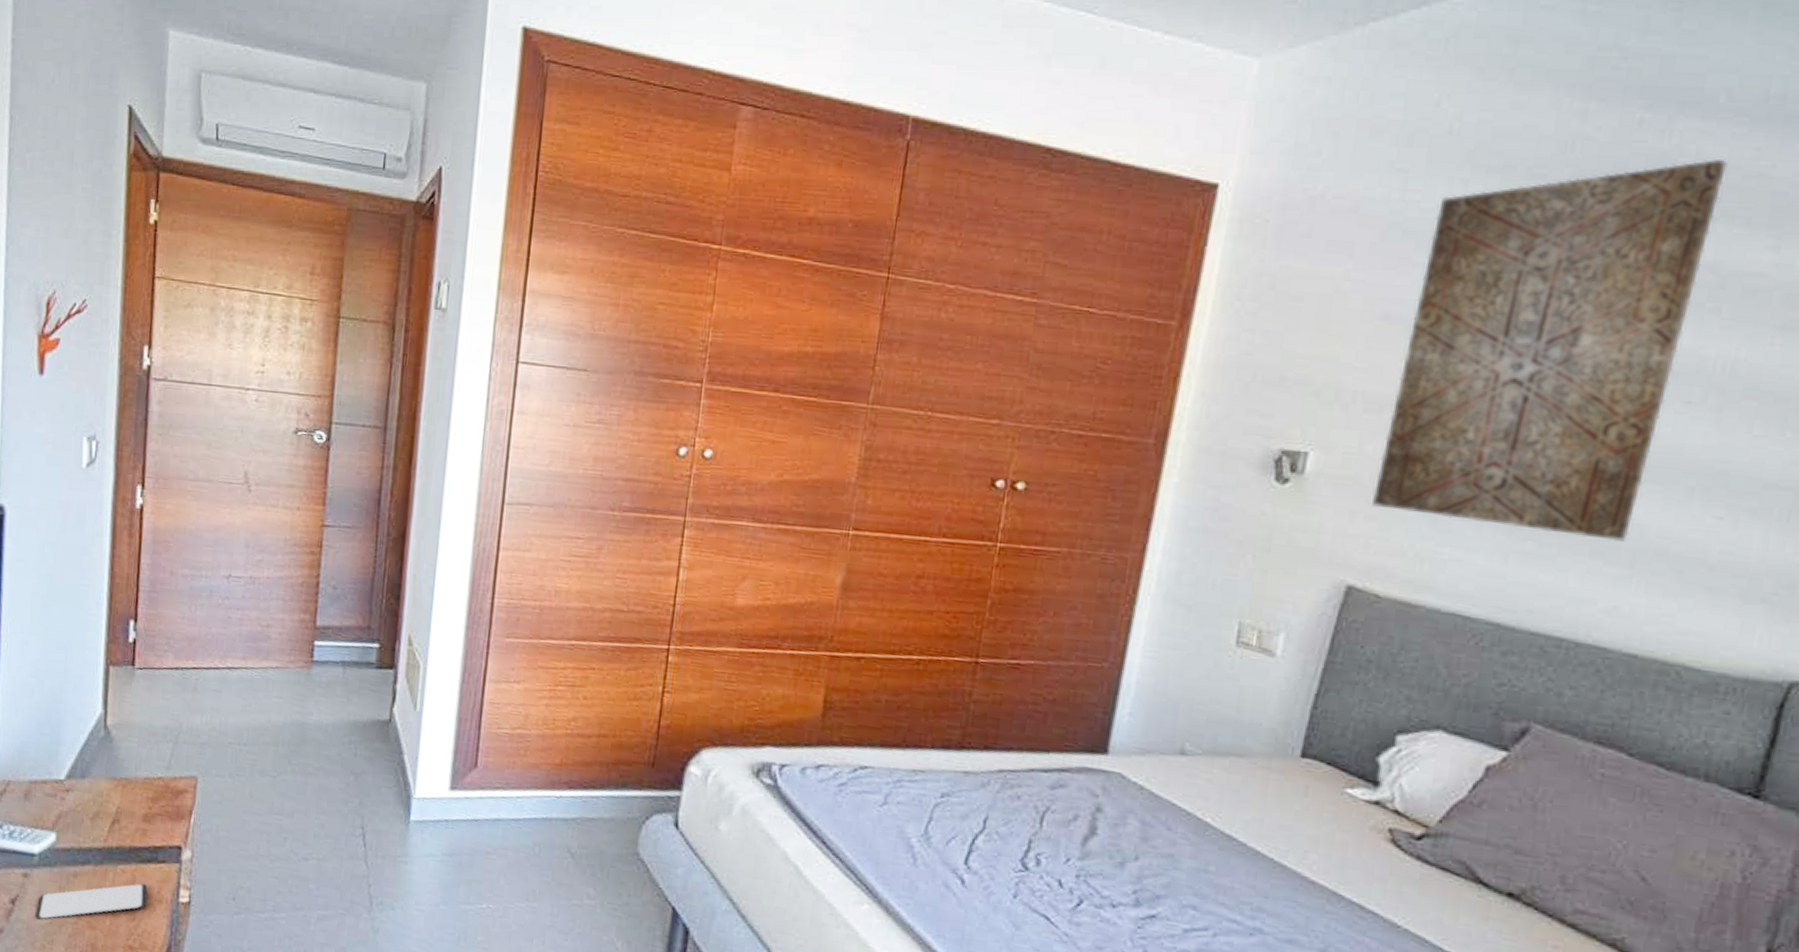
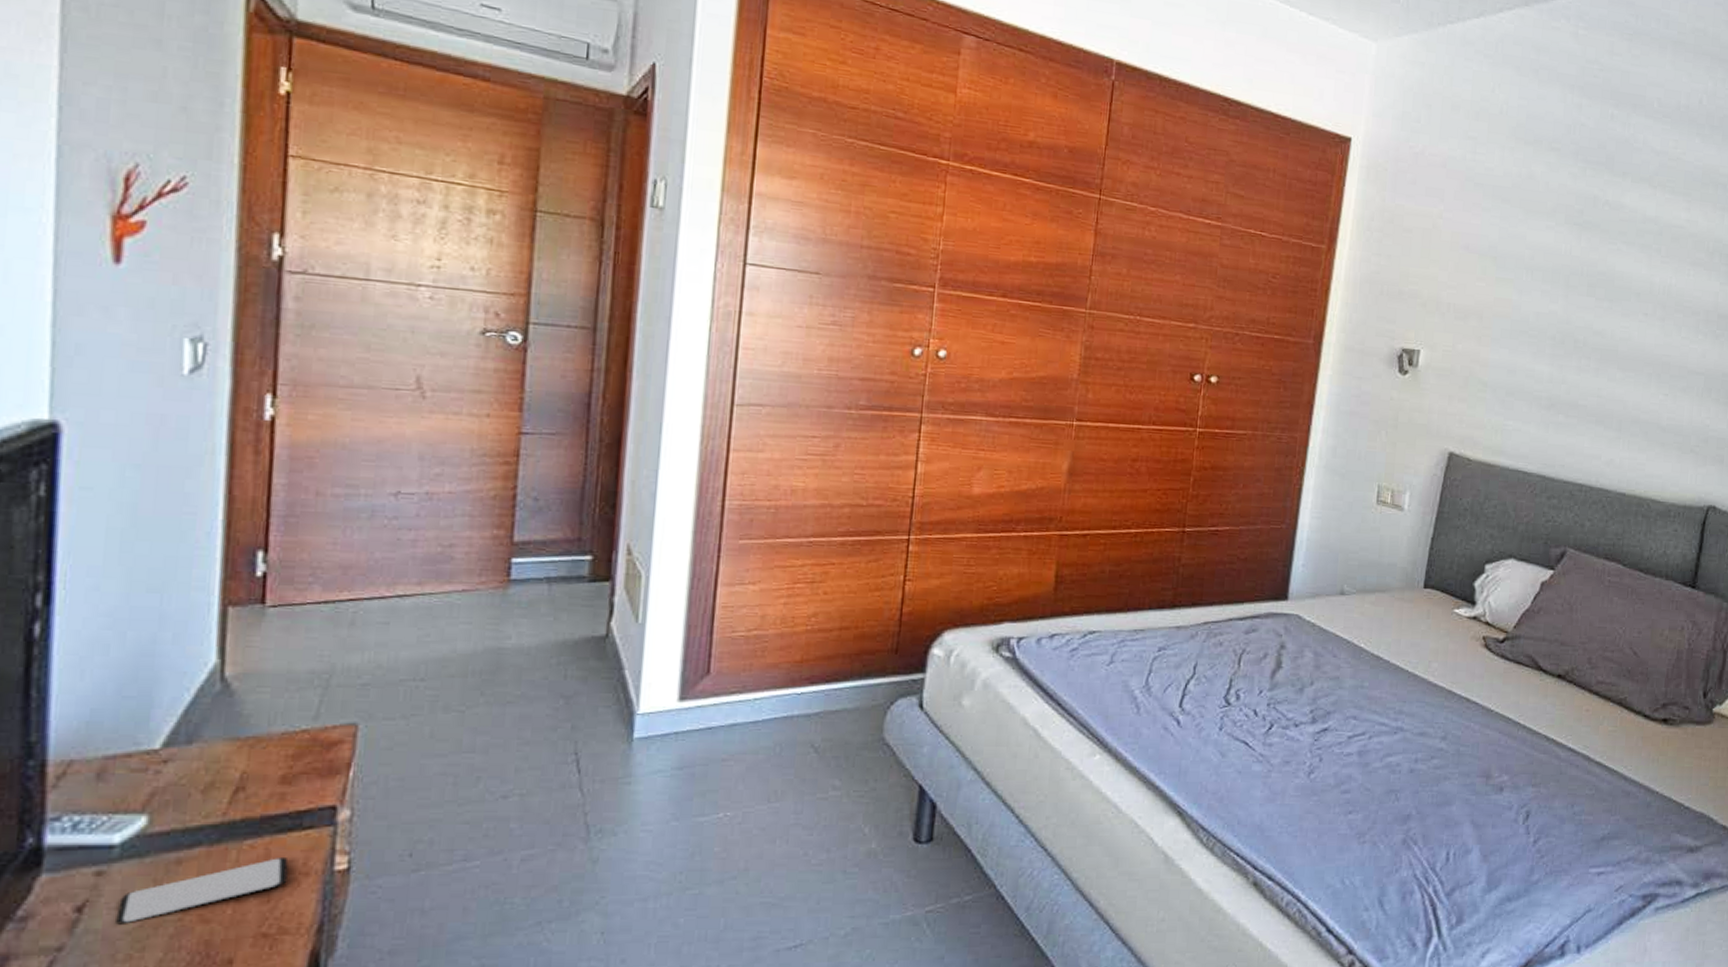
wall art: present [1372,159,1727,542] -> none [1463,145,1660,413]

